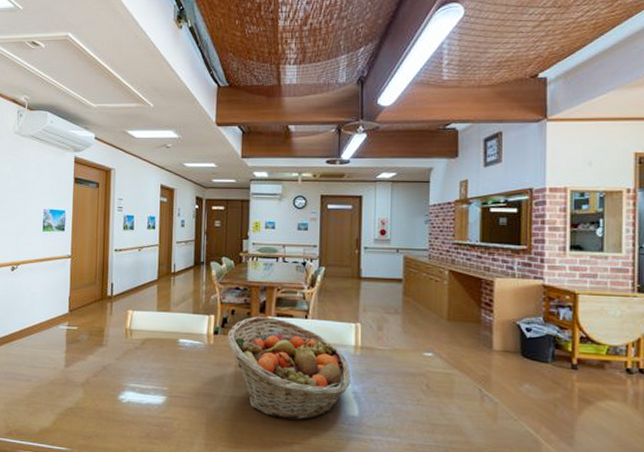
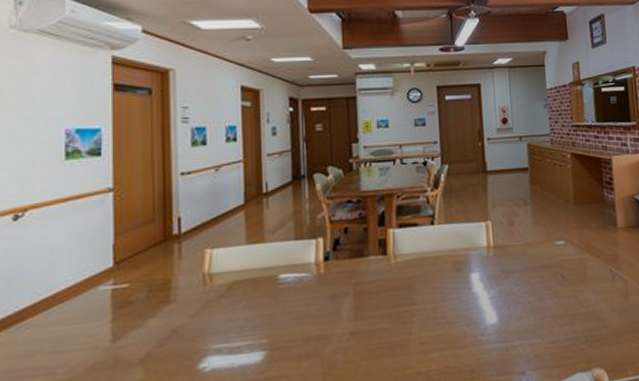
fruit basket: present [227,316,350,420] -> none [341,229,486,347]

